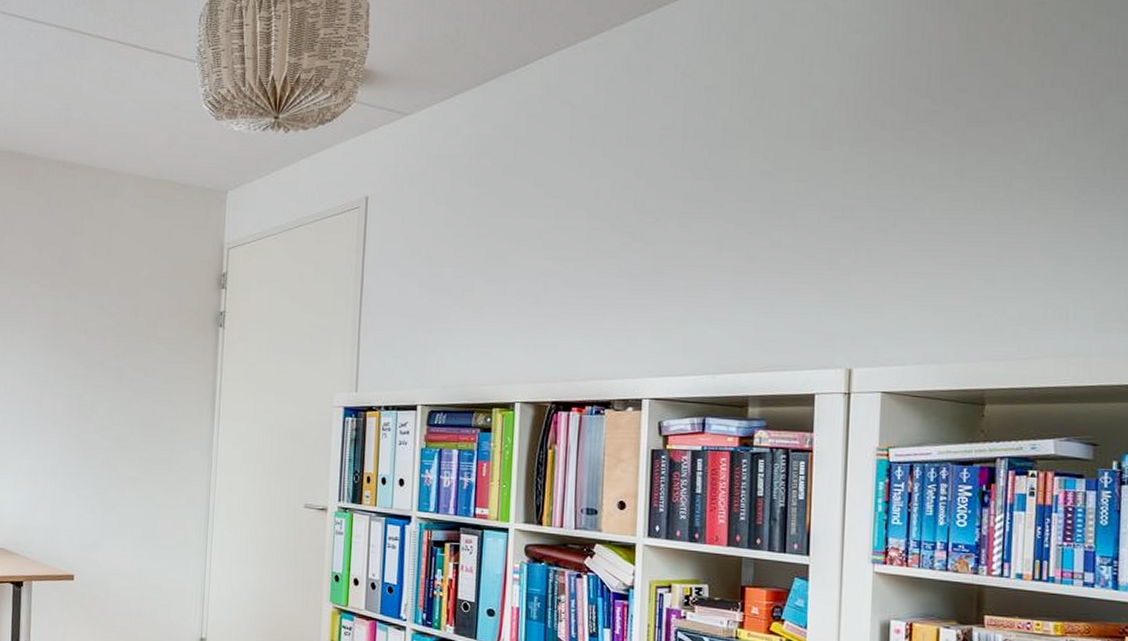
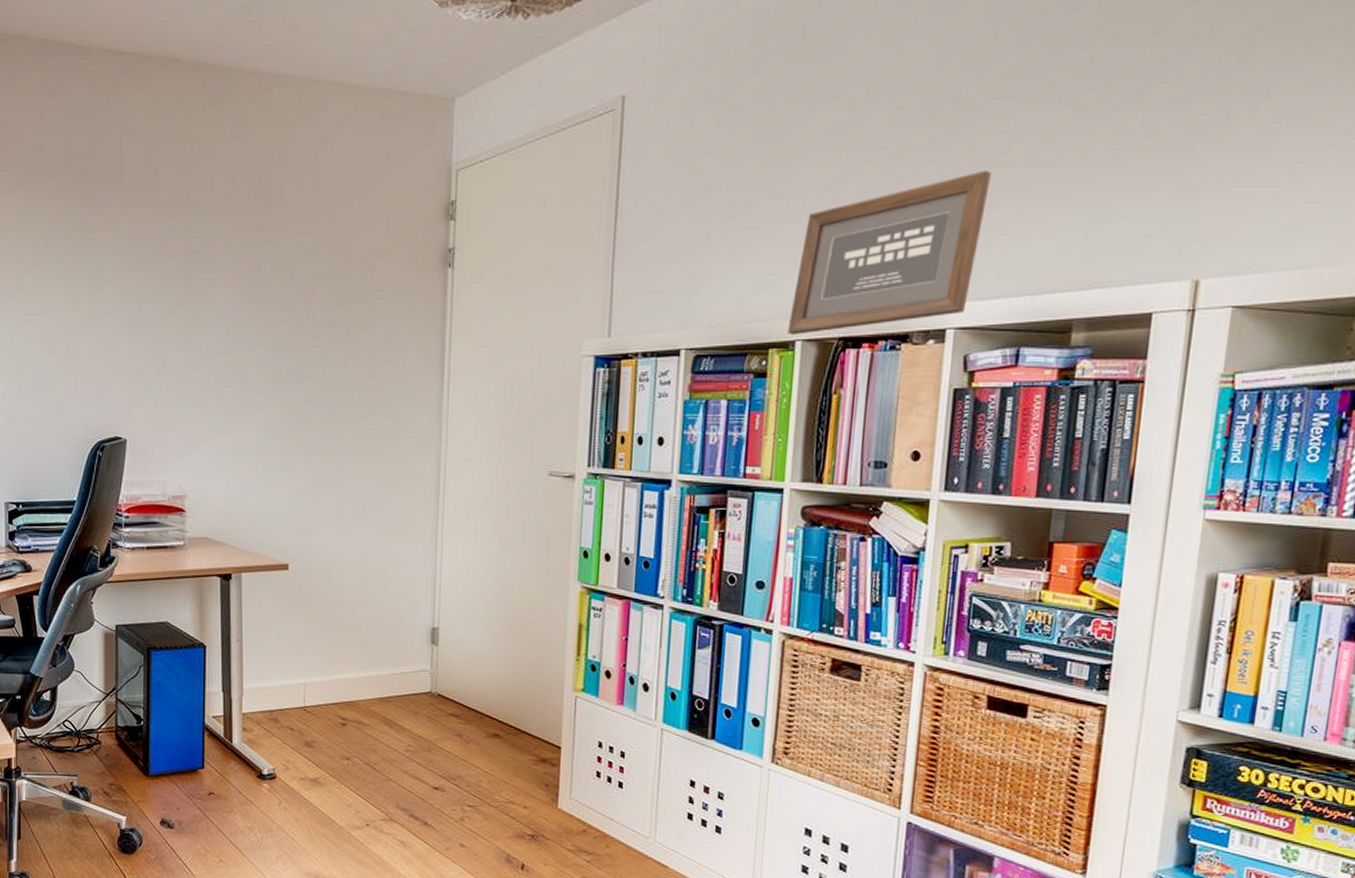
picture frame: none [508,271,673,398] -> present [787,170,991,335]

